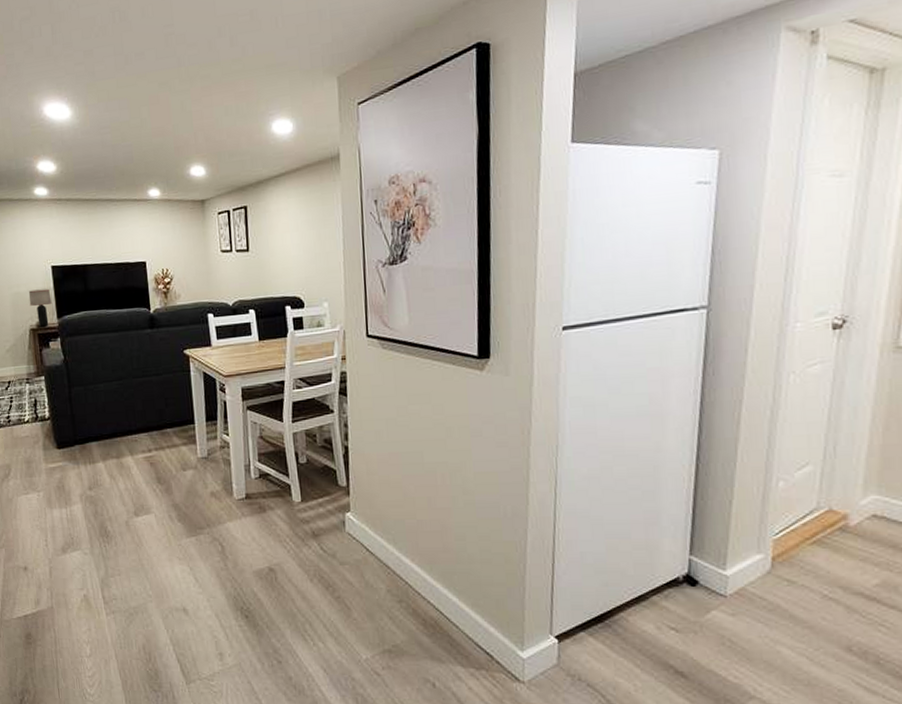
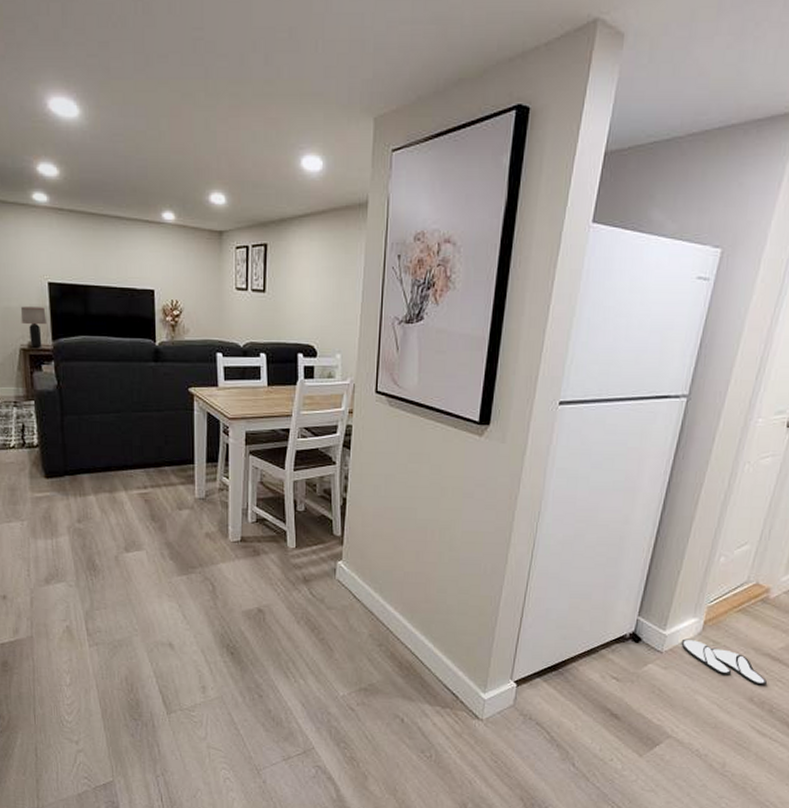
slippers: none [747,579,865,632] -> present [681,638,767,686]

